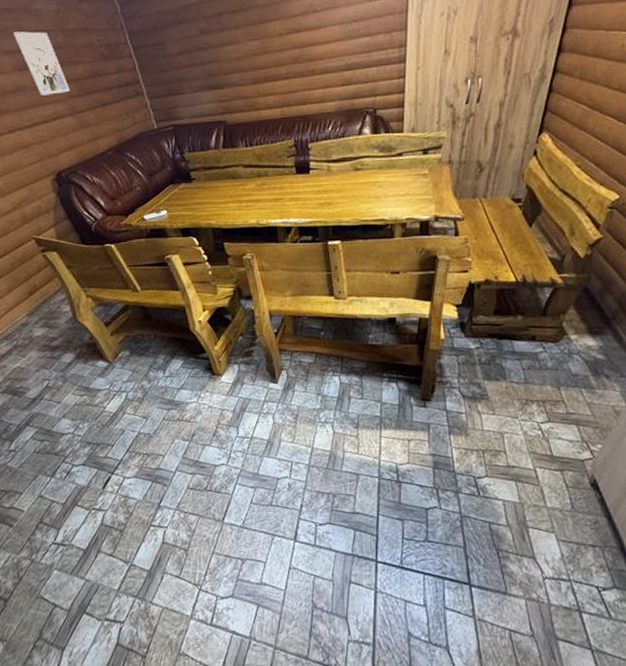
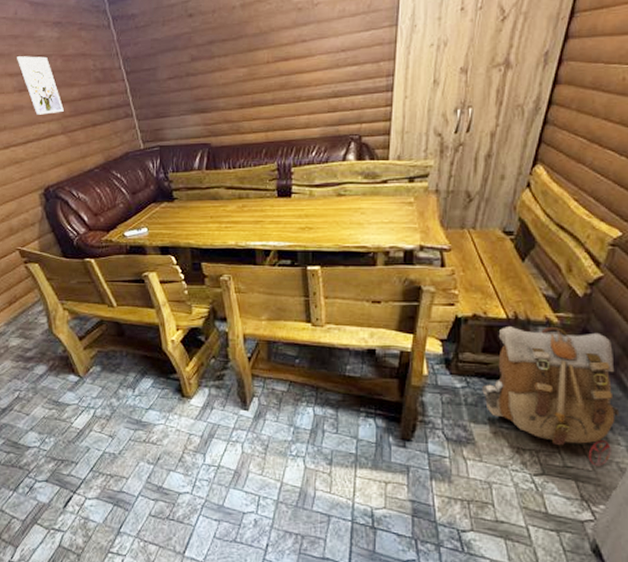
backpack: none [494,286,616,411] -> present [482,326,620,466]

